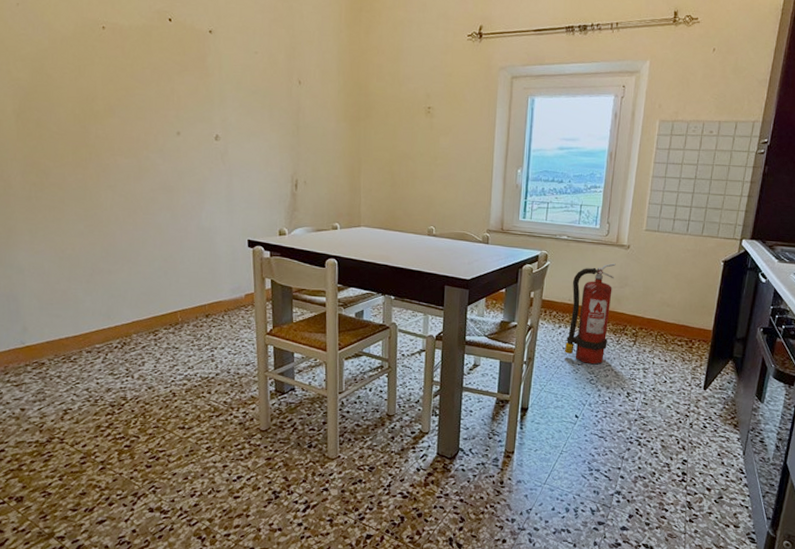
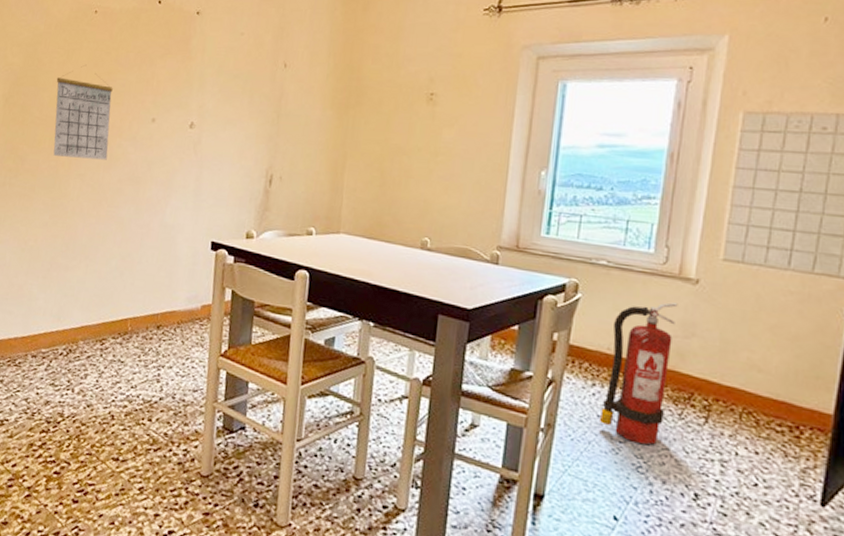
calendar: none [70,80,136,172] -> present [53,64,113,160]

